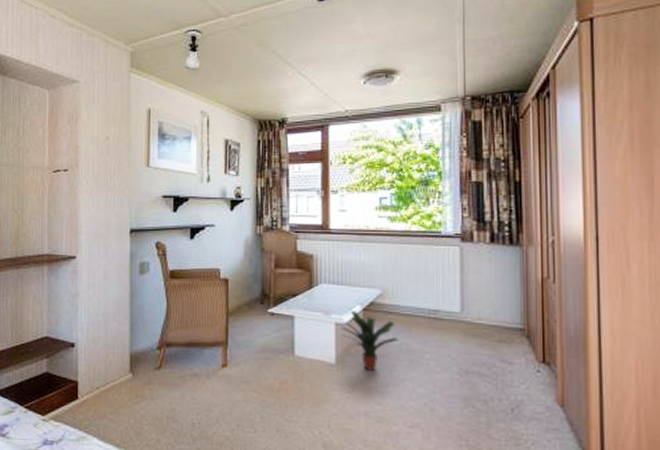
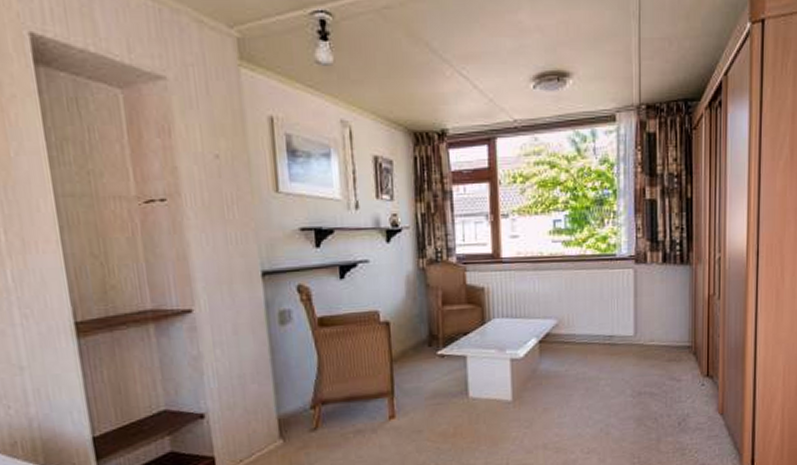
potted plant: present [340,311,397,370] -> none [516,344,574,403]

